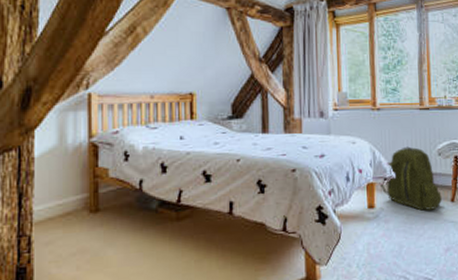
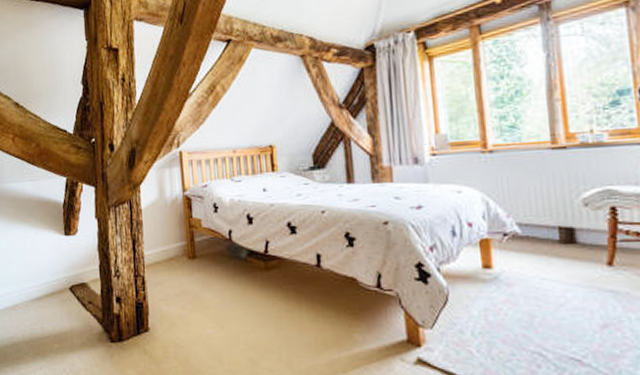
backpack: present [379,146,442,211] -> none [497,195,593,275]

